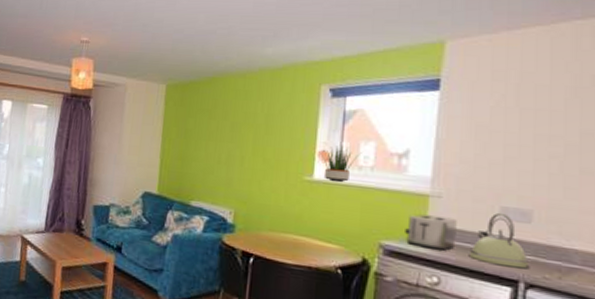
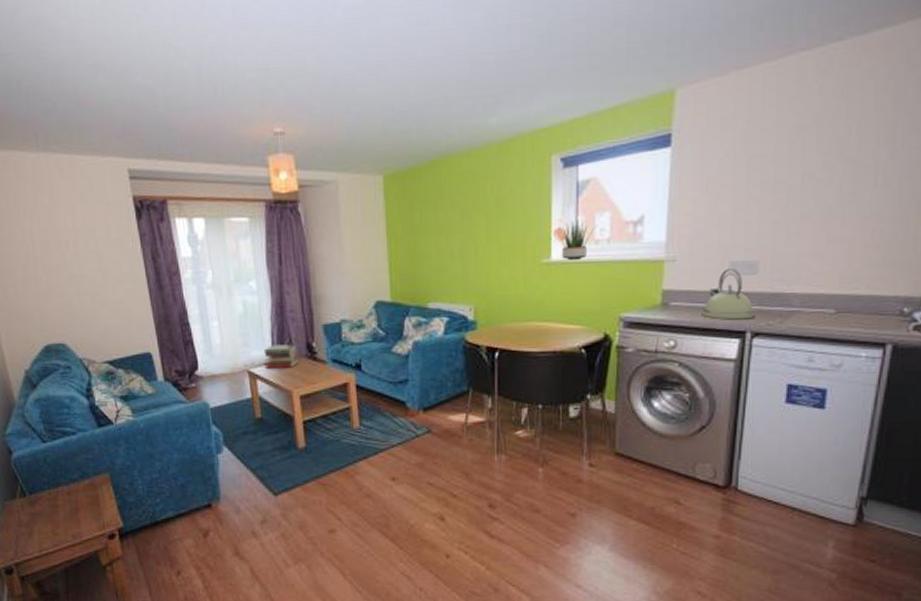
books: none [36,216,67,240] -> present [263,344,299,368]
toaster: present [405,214,457,252] -> none [643,280,690,315]

